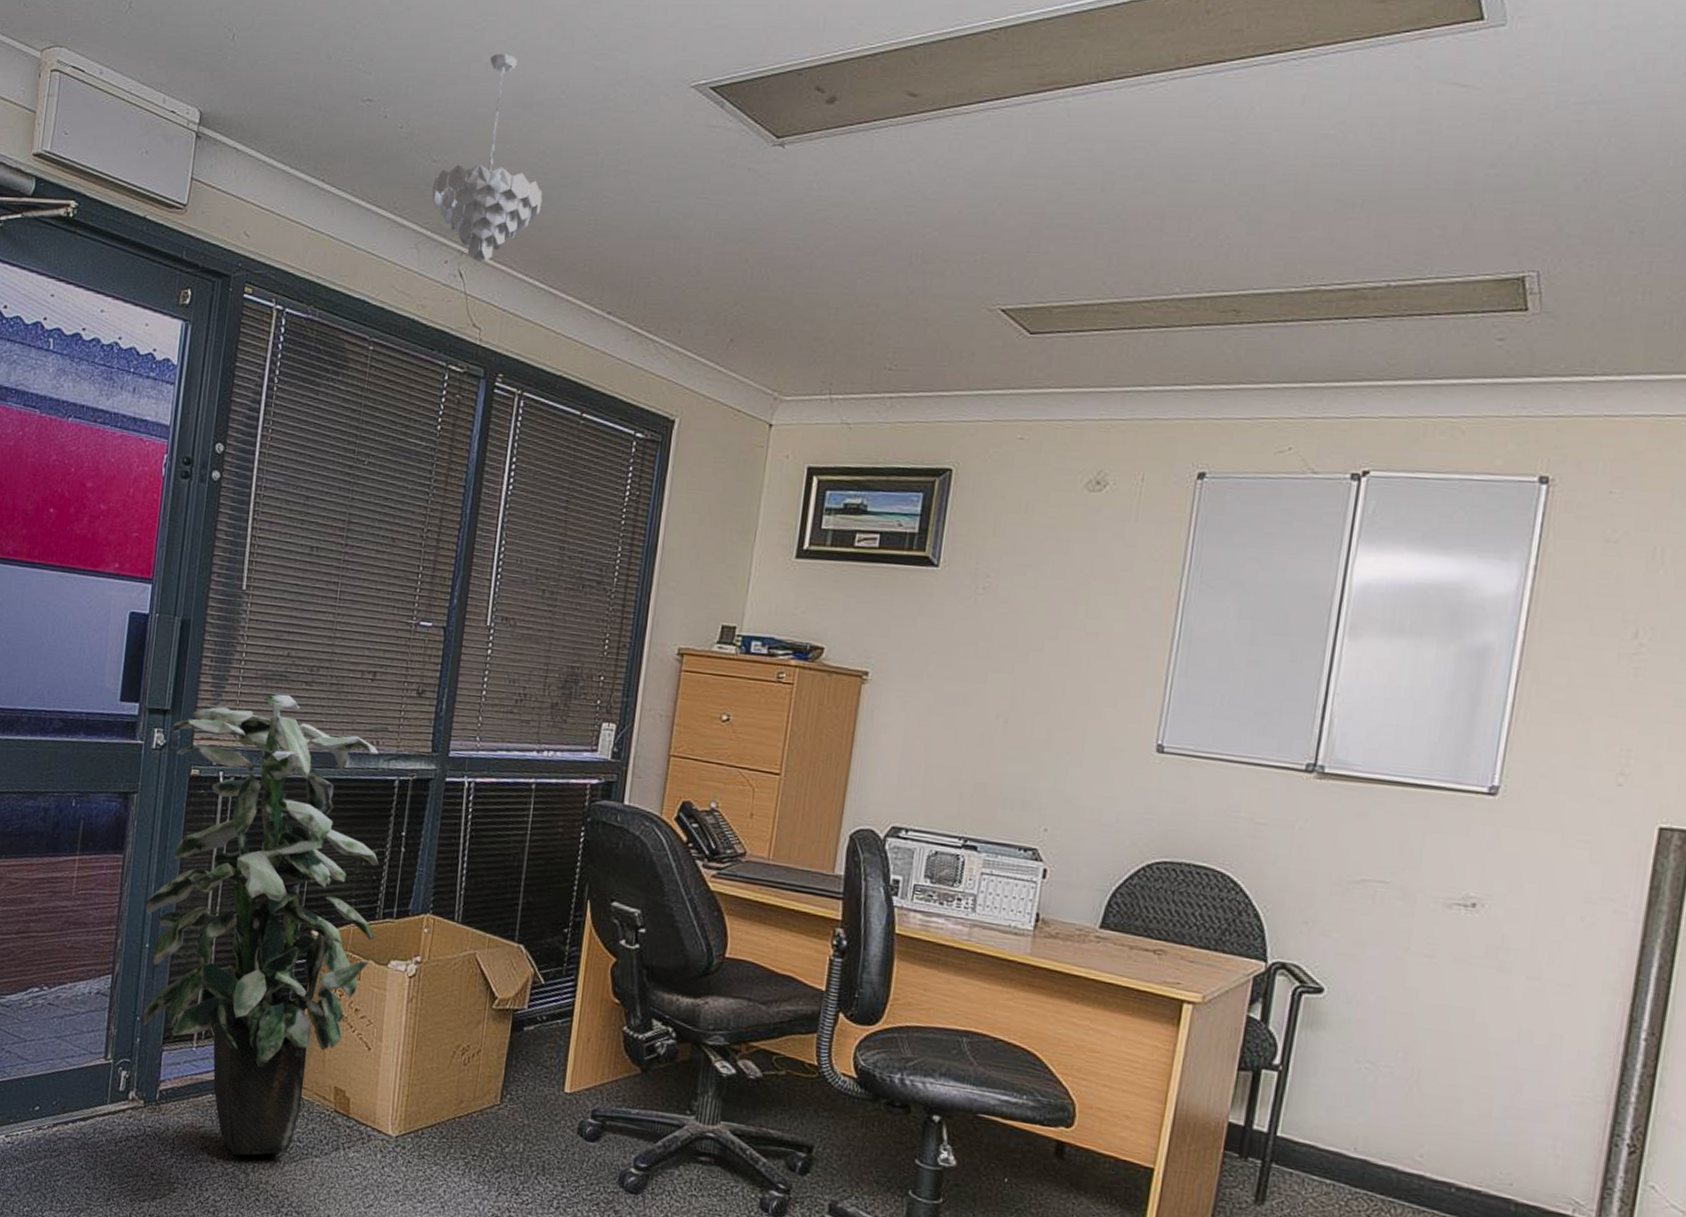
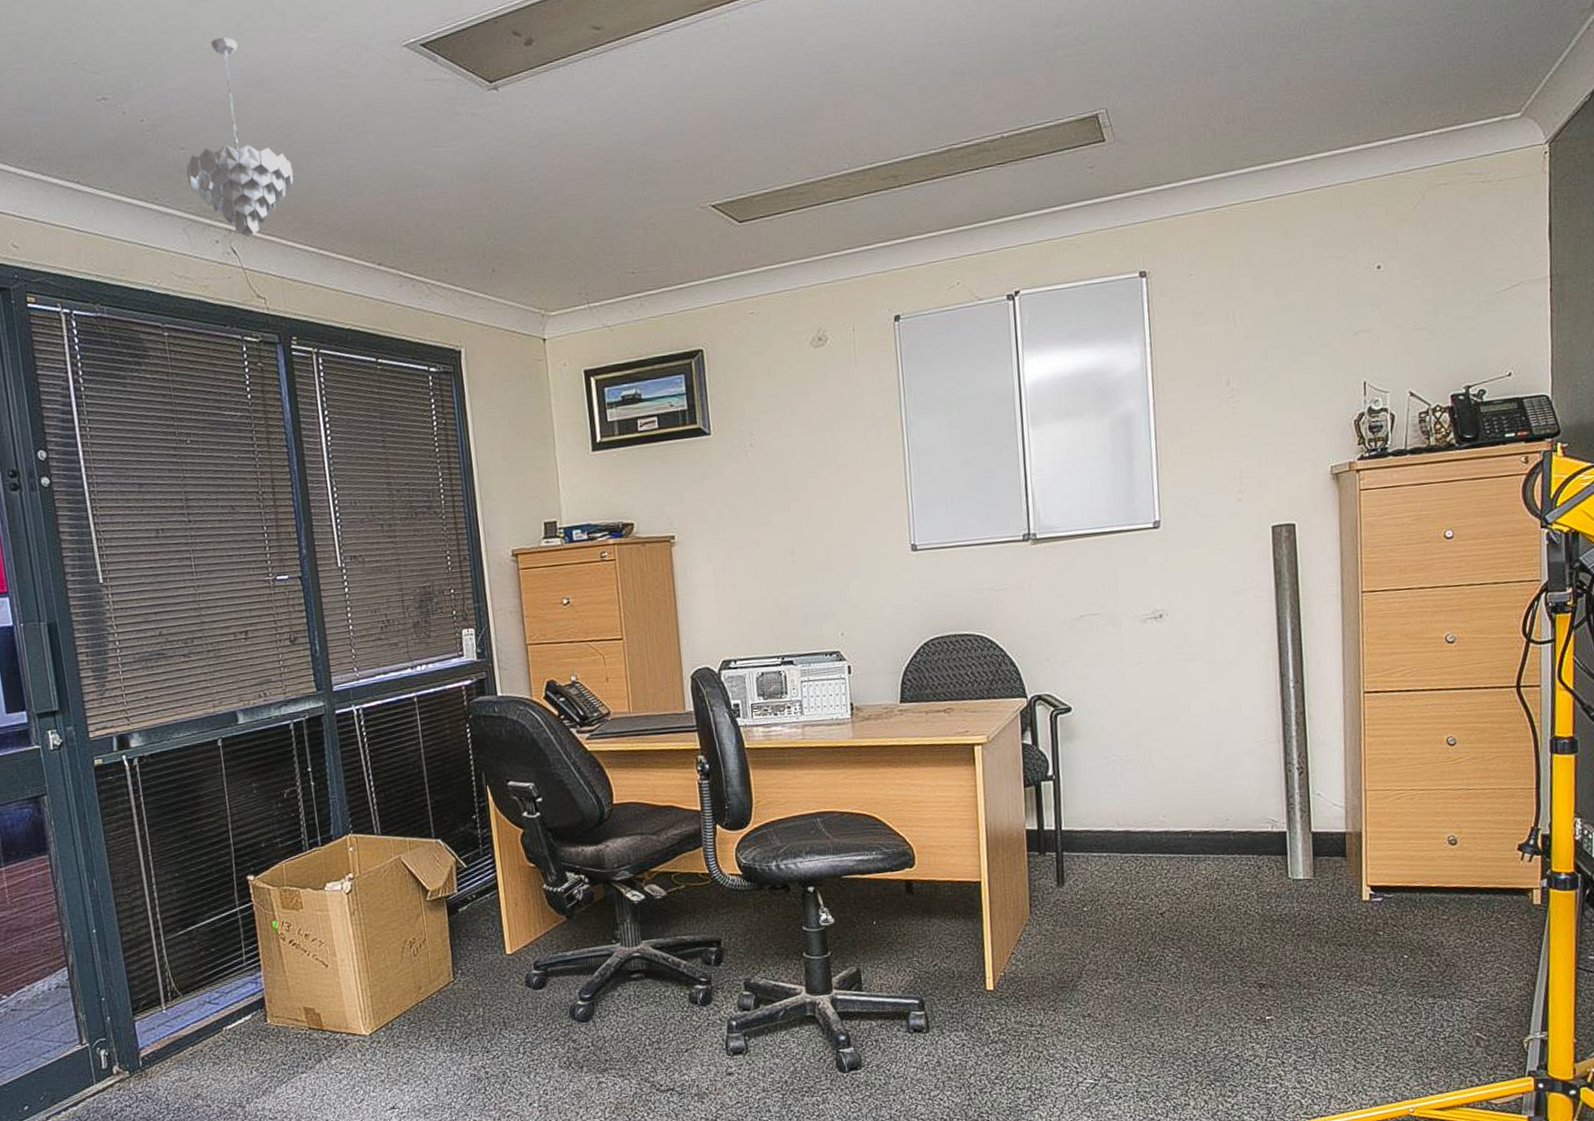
indoor plant: present [140,694,380,1156] -> none [64,670,307,1094]

